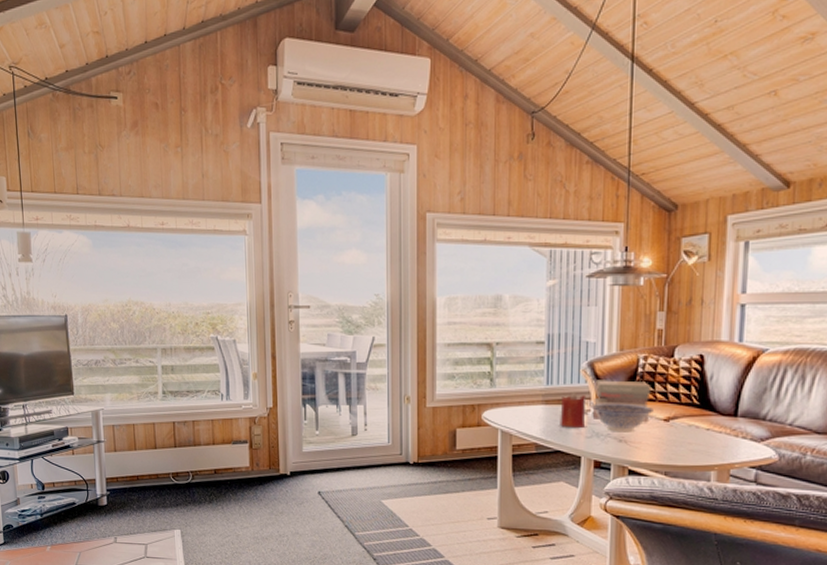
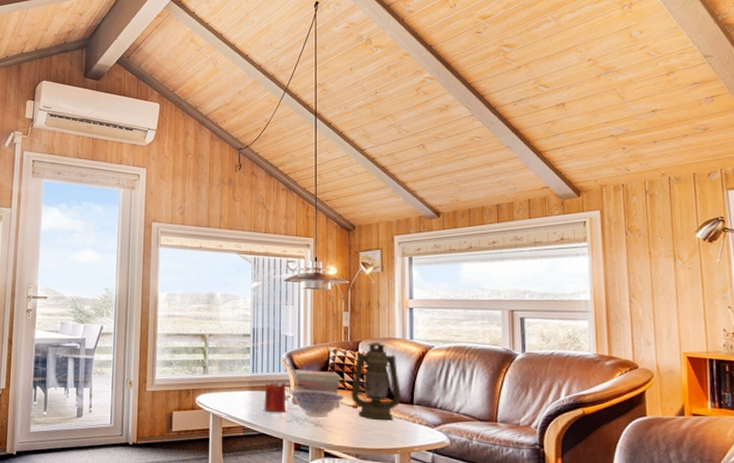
lantern: none [662,346,723,436] -> present [351,342,401,421]

